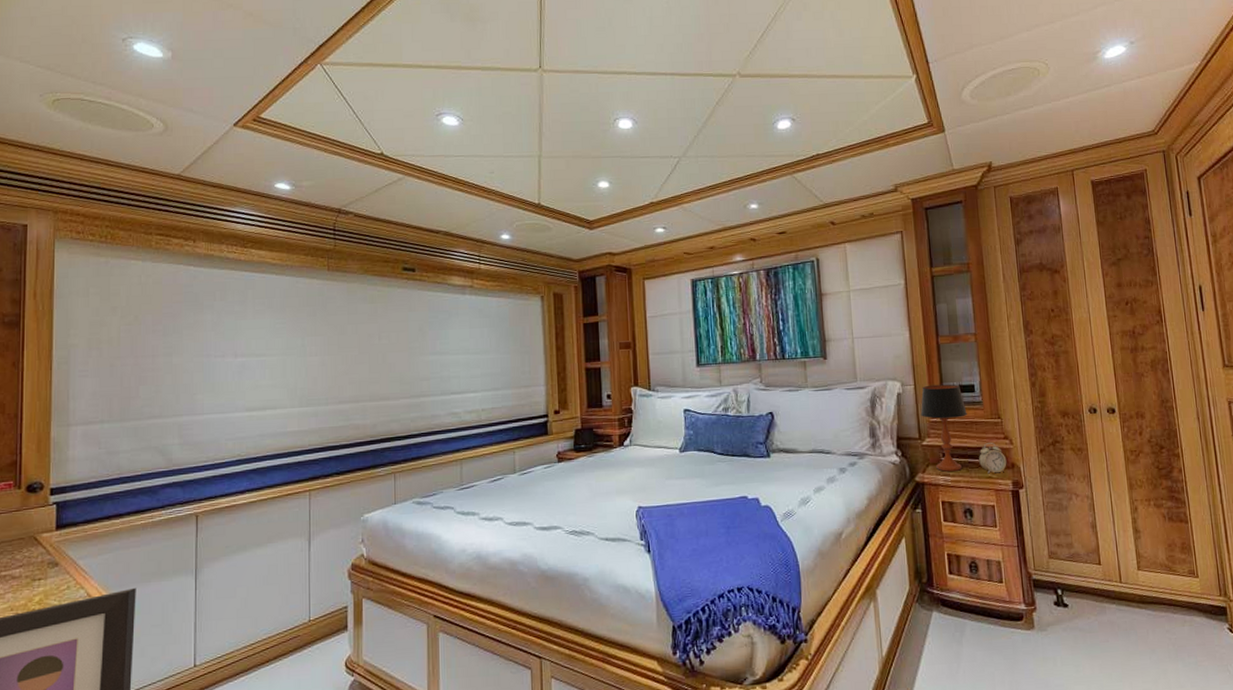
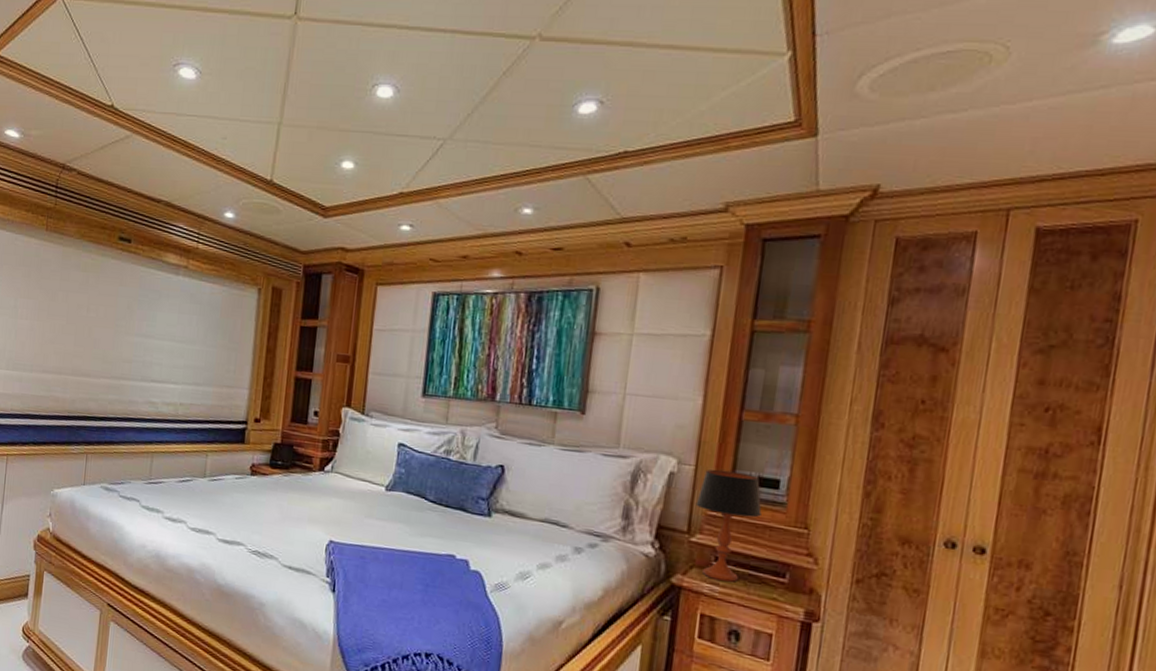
alarm clock: present [978,443,1007,474] -> none [763,556,804,597]

